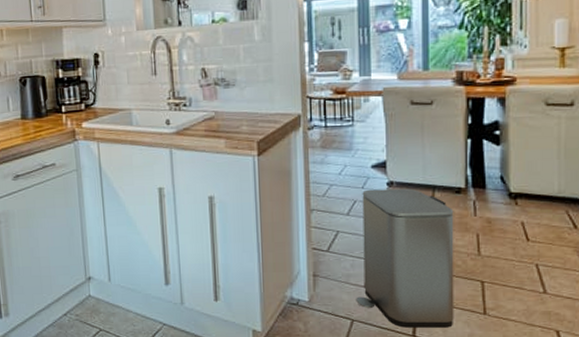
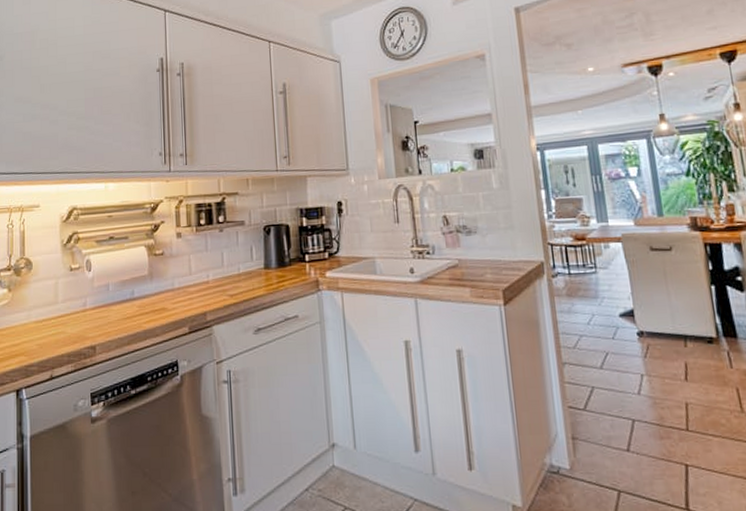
pedal bin: present [356,188,454,328] -> none [613,338,728,500]

